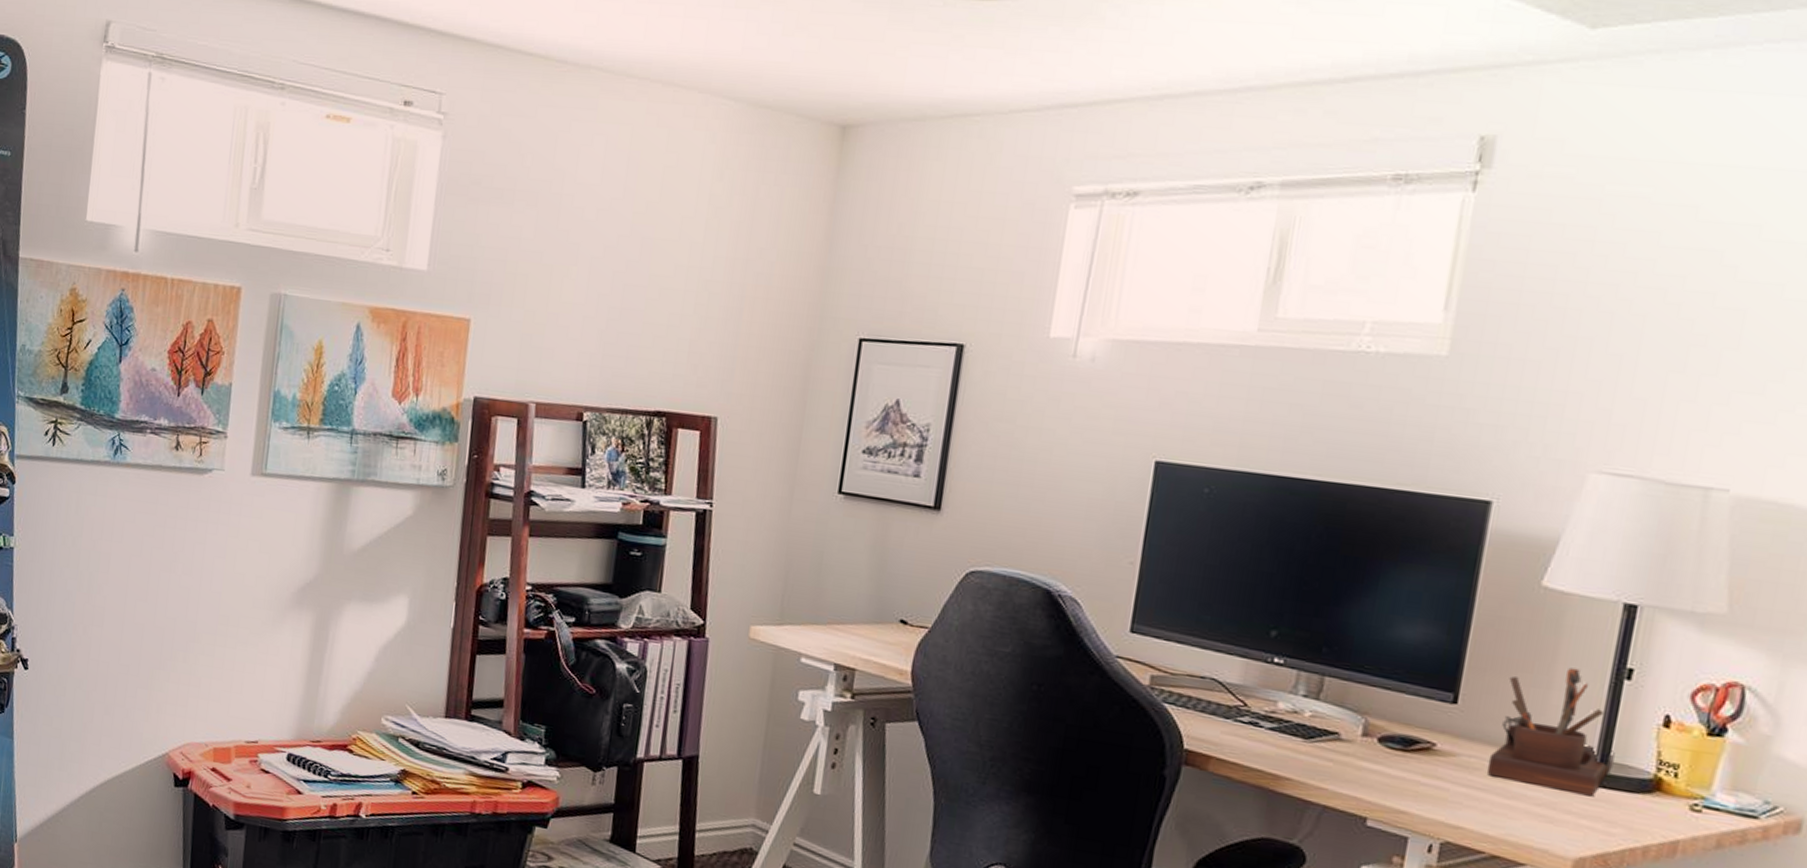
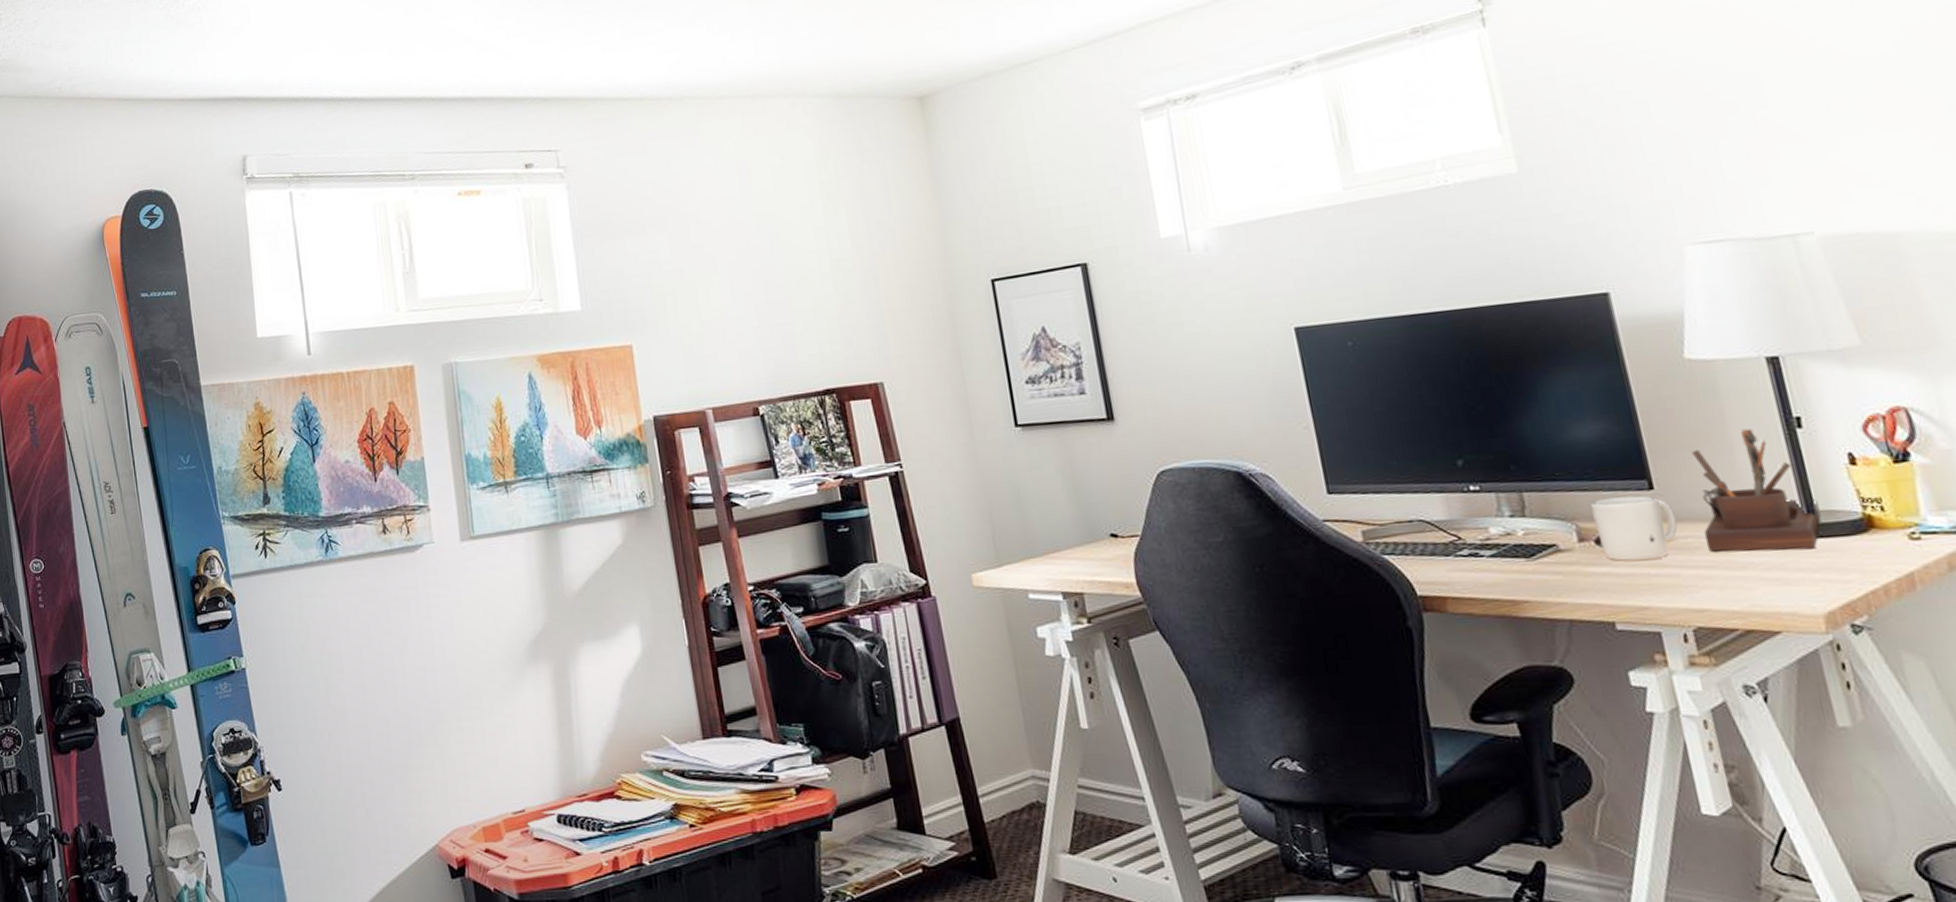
mug: none [1382,700,1469,770] -> present [1590,495,1678,562]

